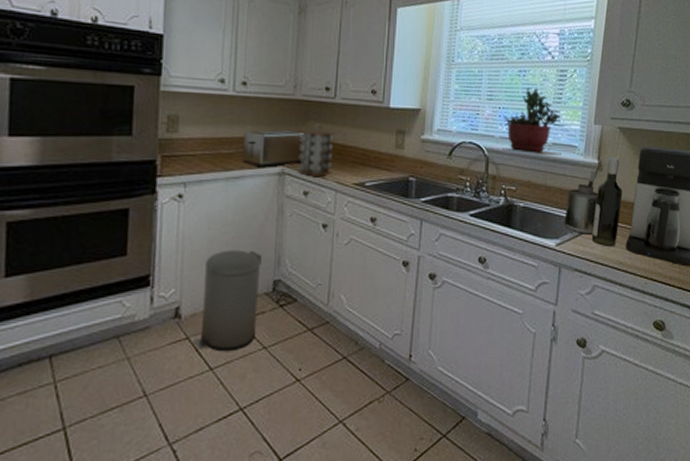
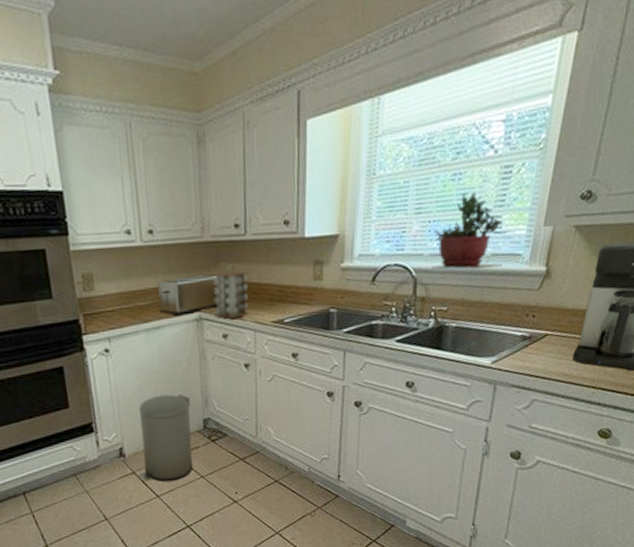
soap dispenser: present [565,171,598,235] -> none [502,279,544,349]
bottle: present [591,156,623,248] -> none [532,260,574,361]

